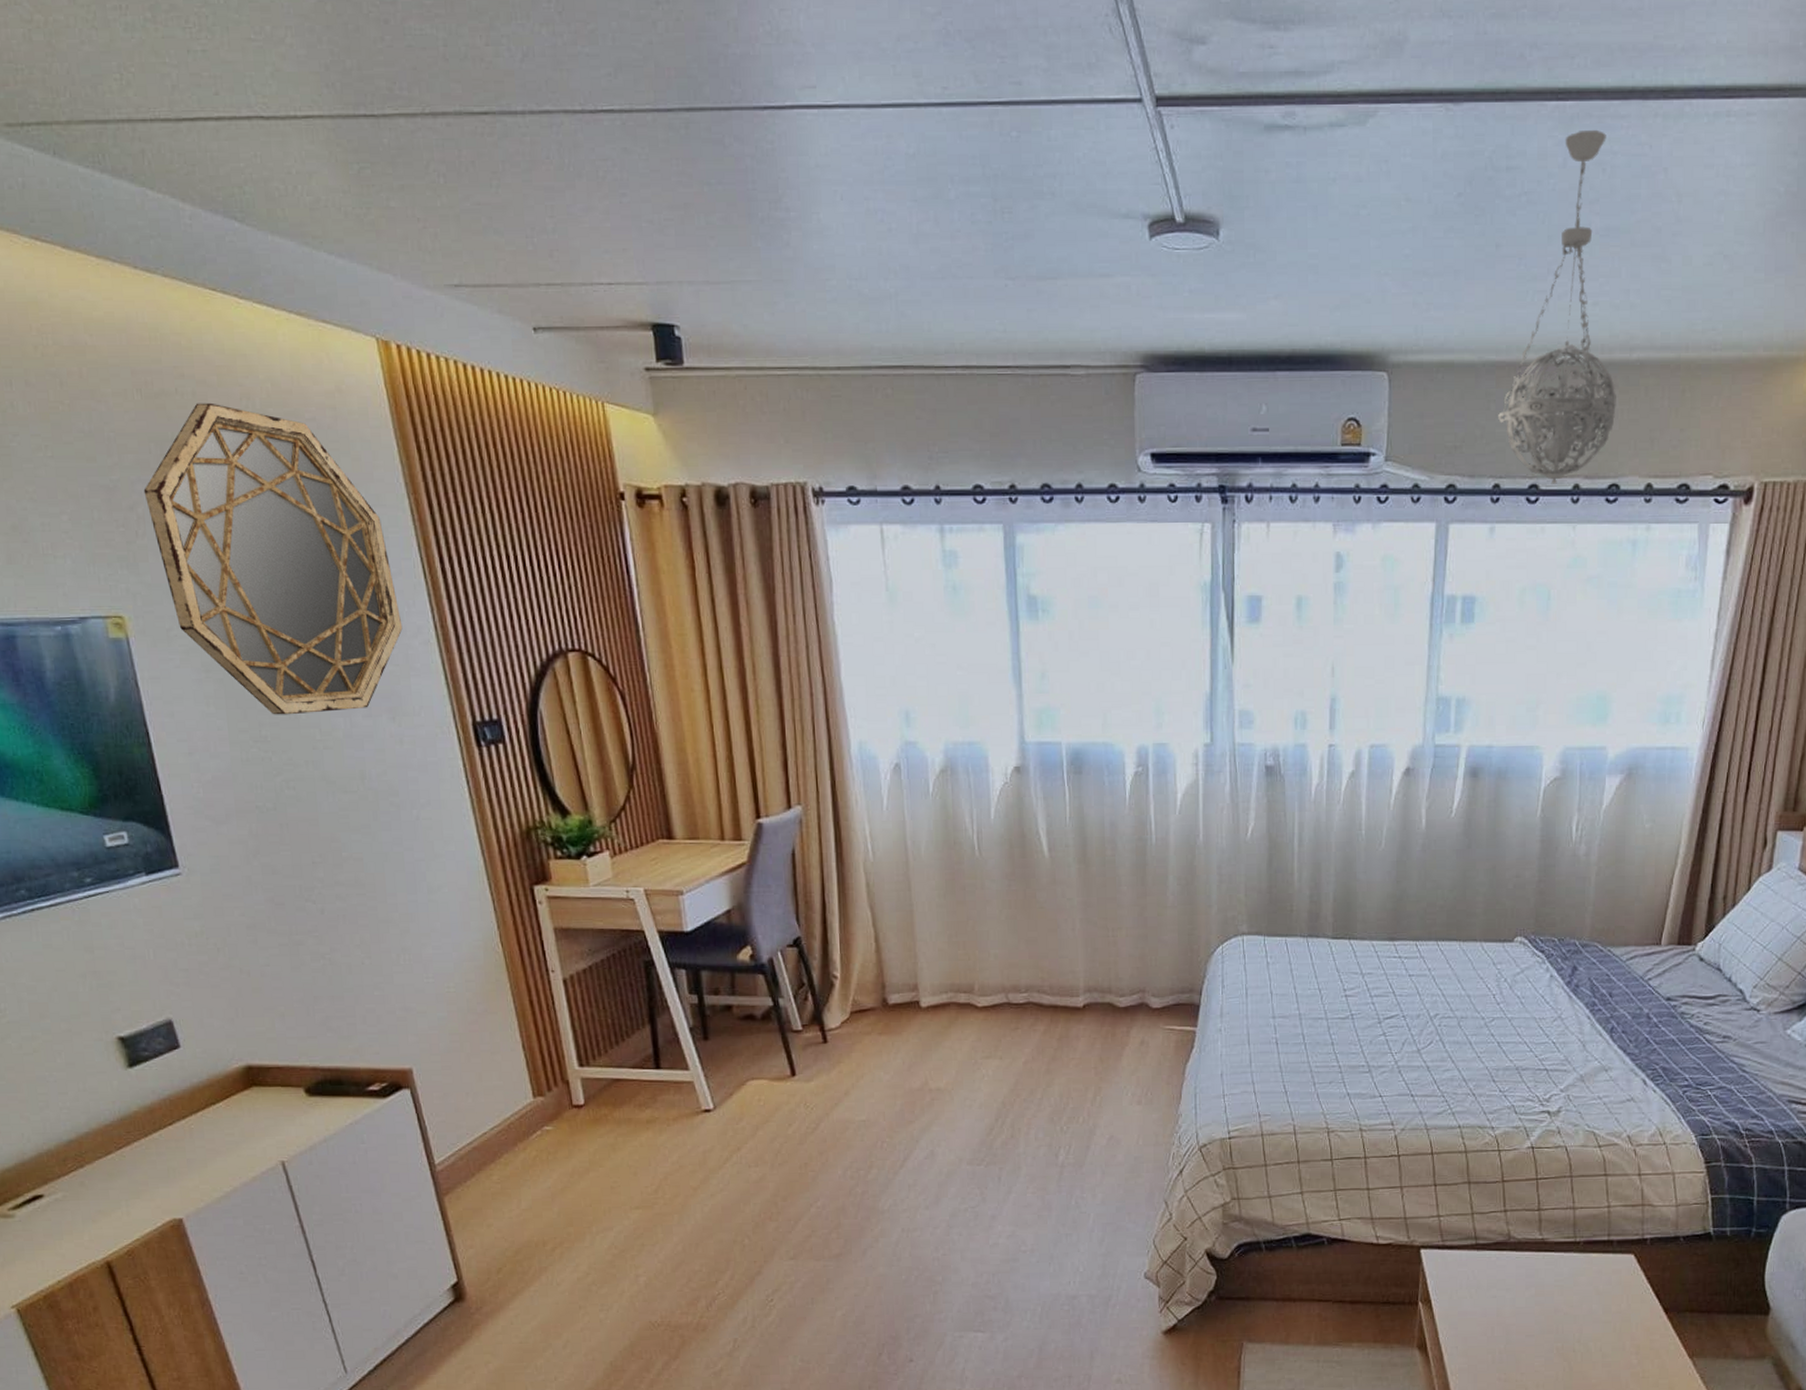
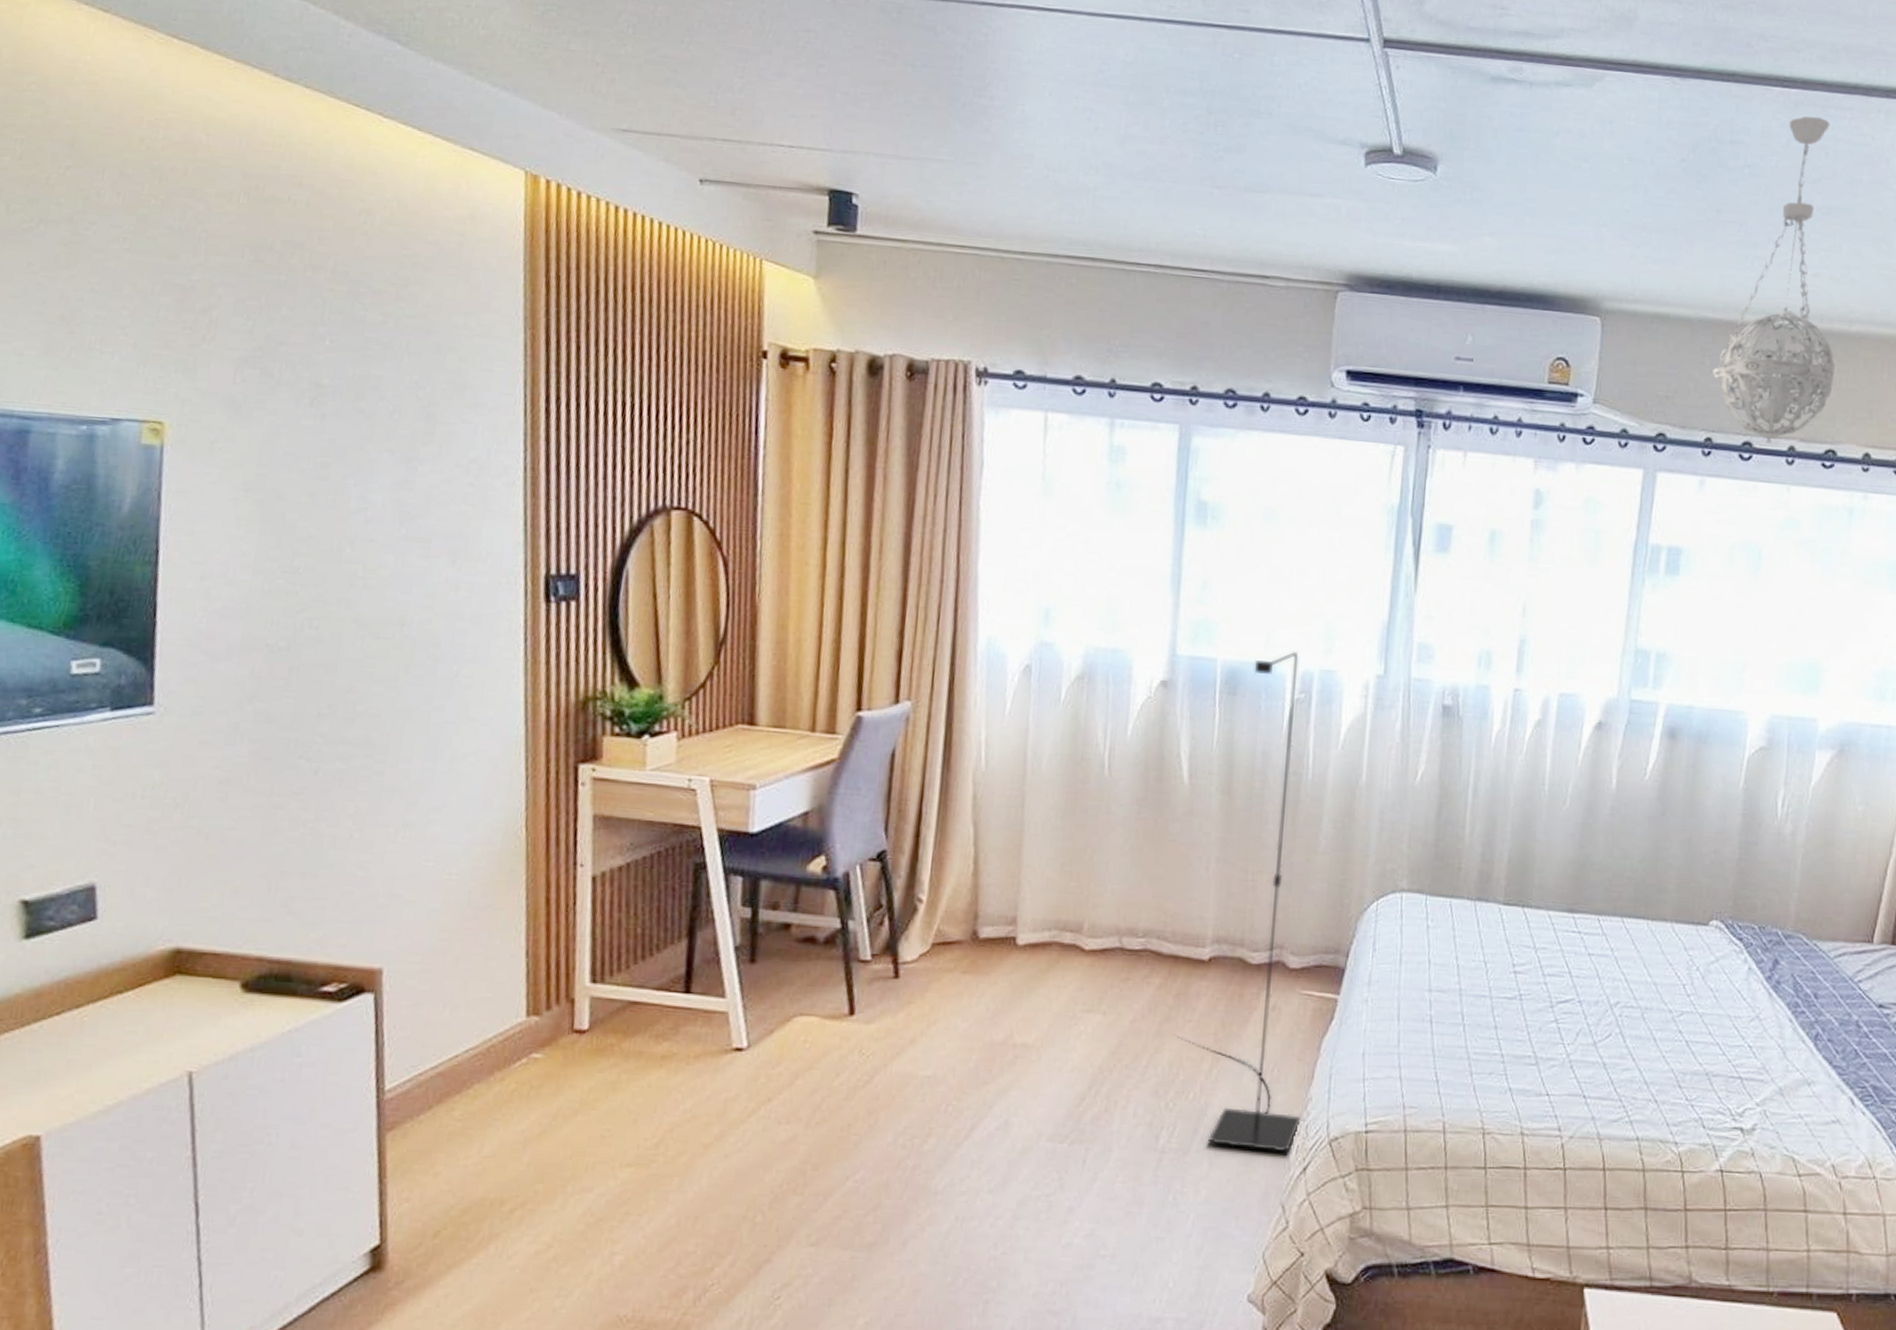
home mirror: present [143,402,403,715] -> none [223,213,488,548]
floor lamp: none [1061,728,1175,1160] -> present [1174,650,1302,1152]

